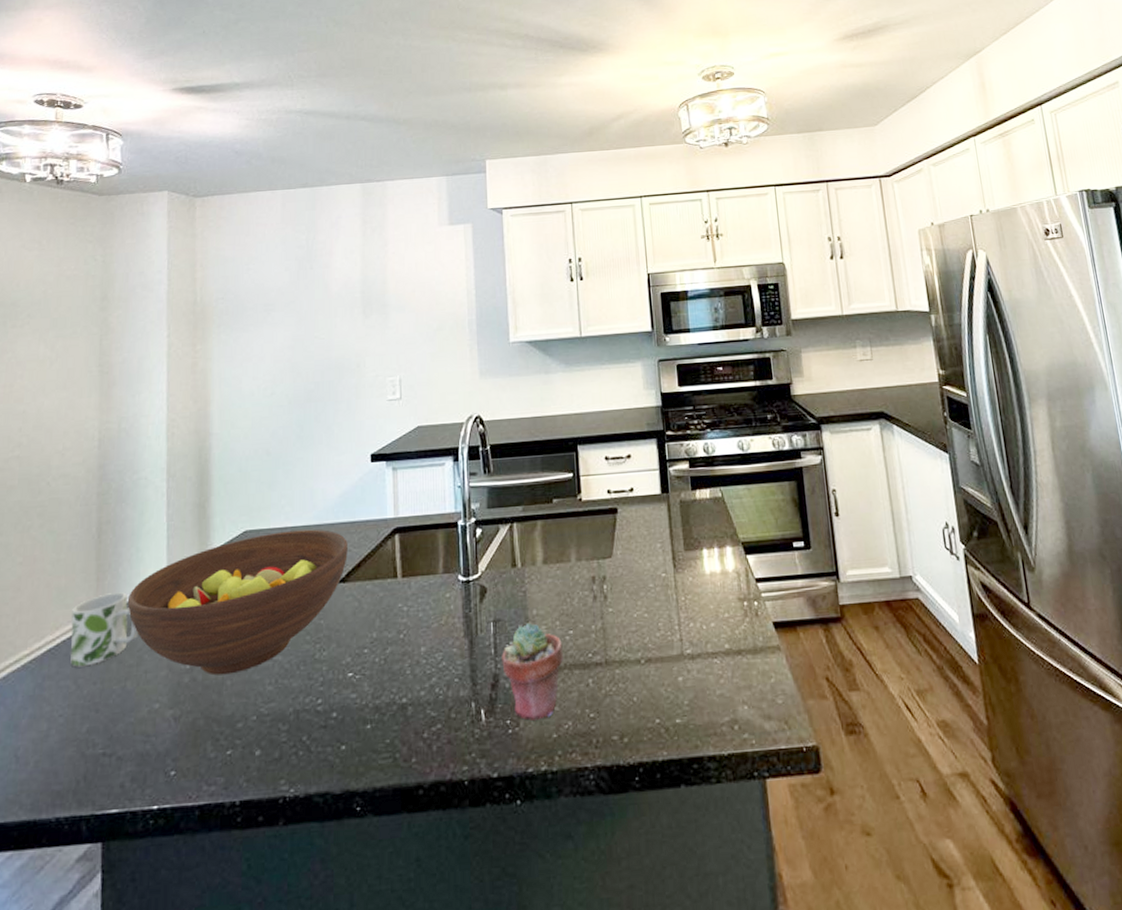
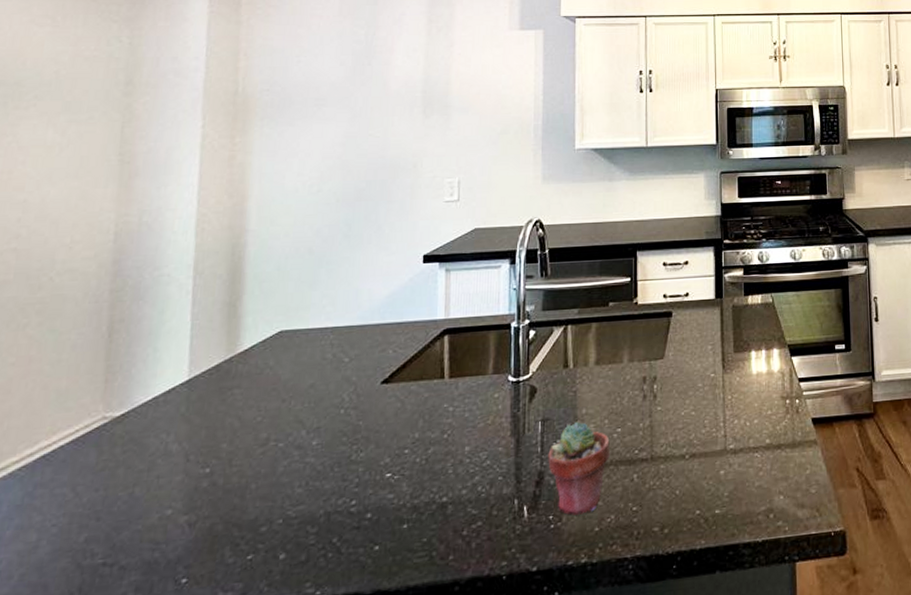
mug: present [70,592,139,667] -> none [68,394,152,474]
fruit bowl: present [128,529,348,676] -> none [140,329,393,479]

